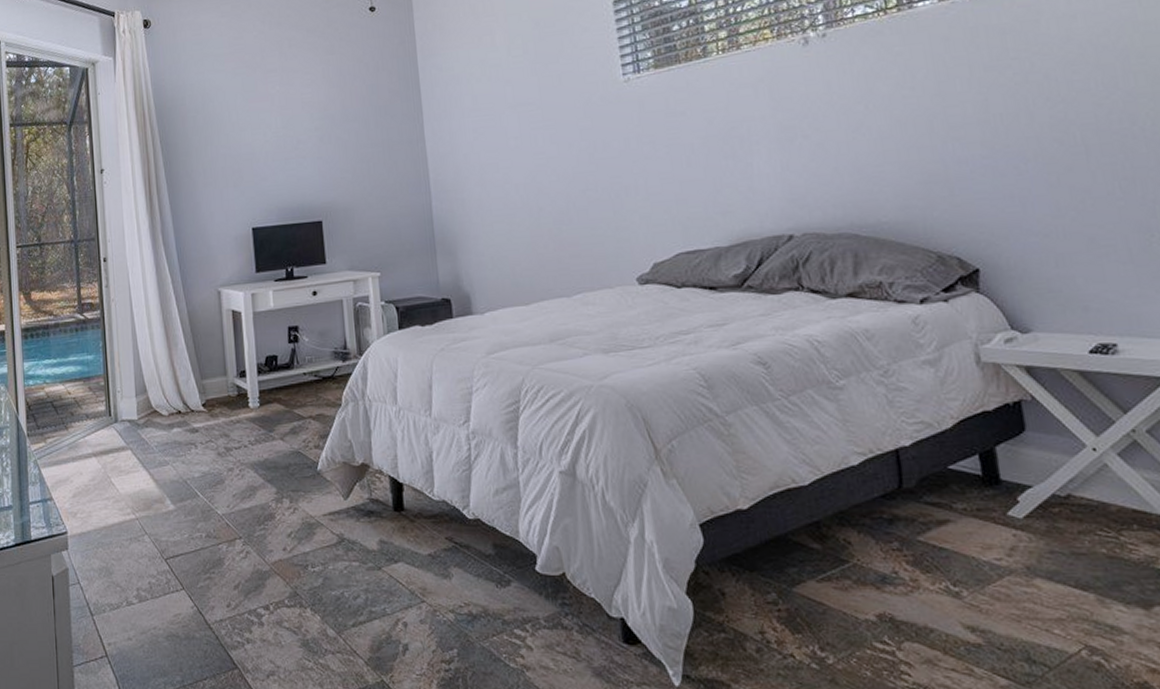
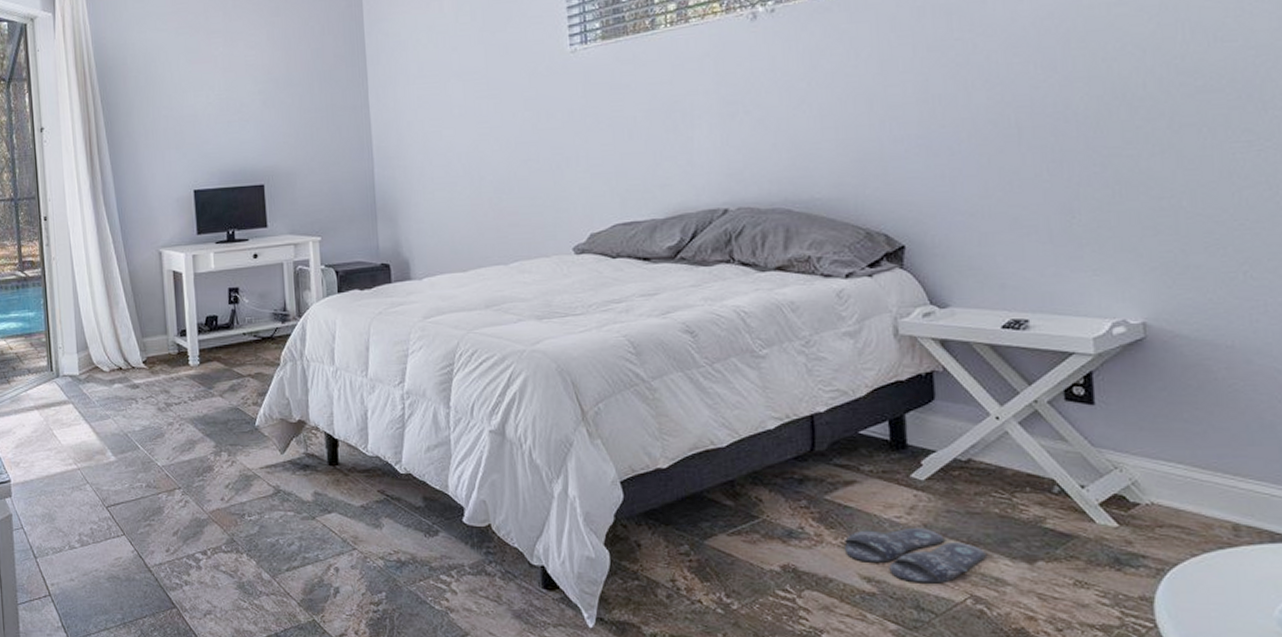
slippers: none [943,570,1098,633] -> present [845,527,986,584]

